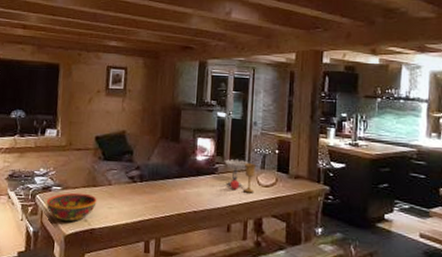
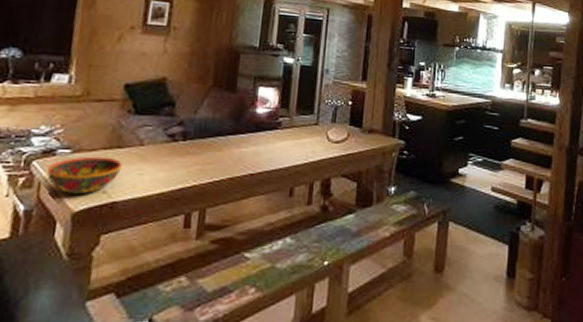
goblet: present [224,158,257,193] -> none [289,111,327,151]

